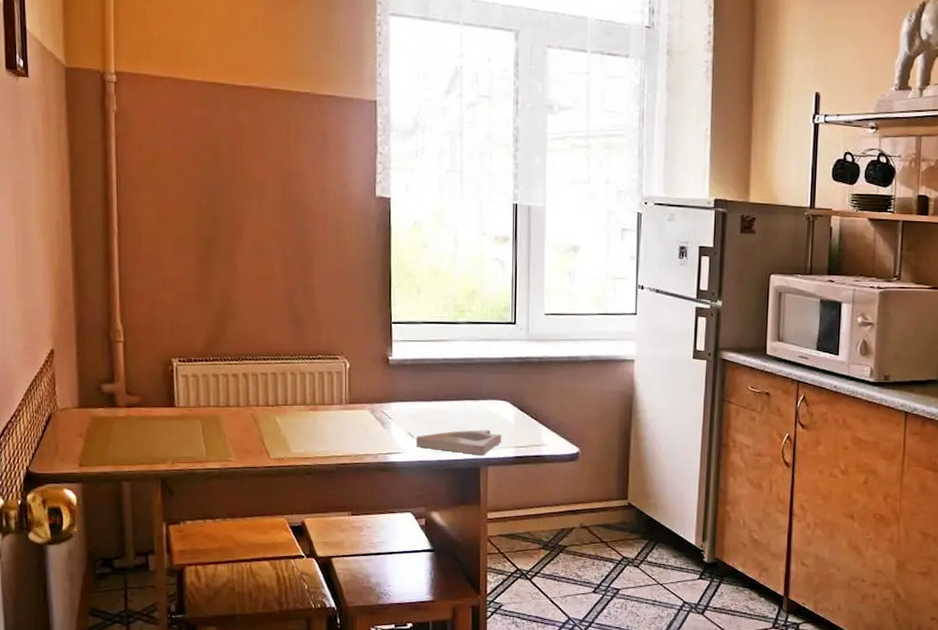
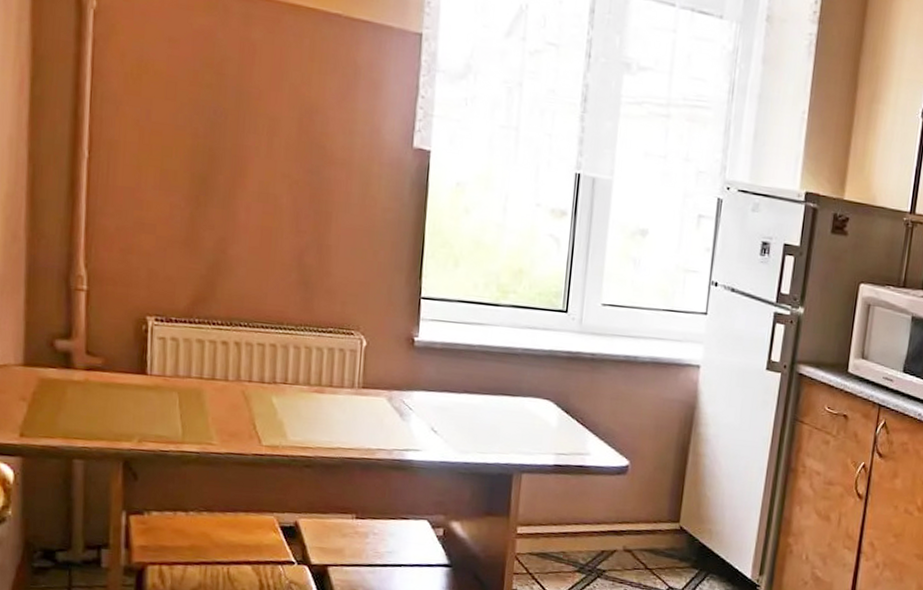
napkin holder: present [416,429,502,456] -> none [439,430,541,461]

